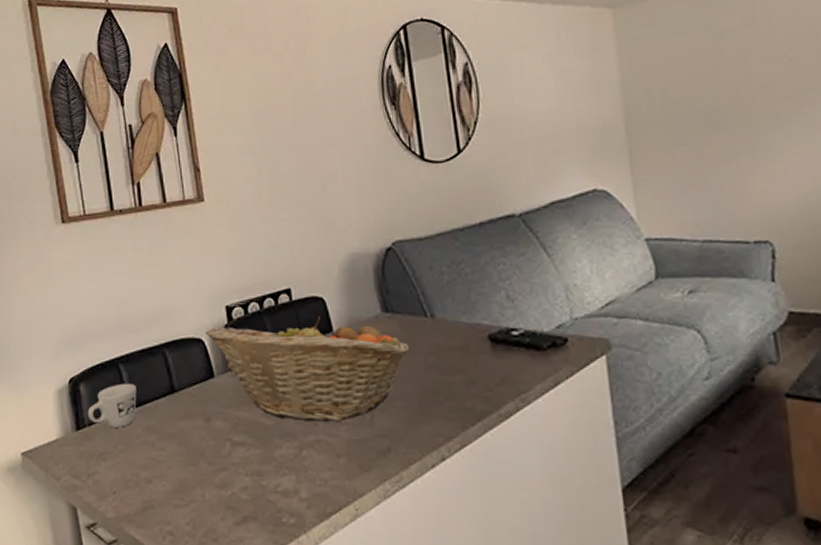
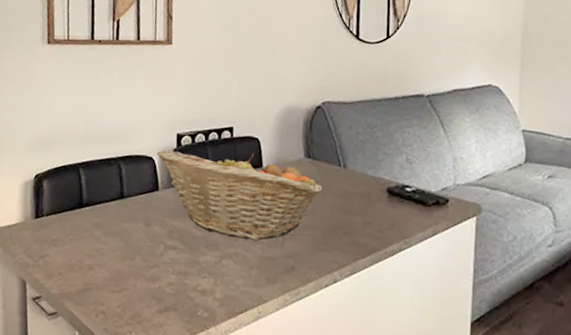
mug: present [87,383,137,428] -> none [46,185,92,221]

